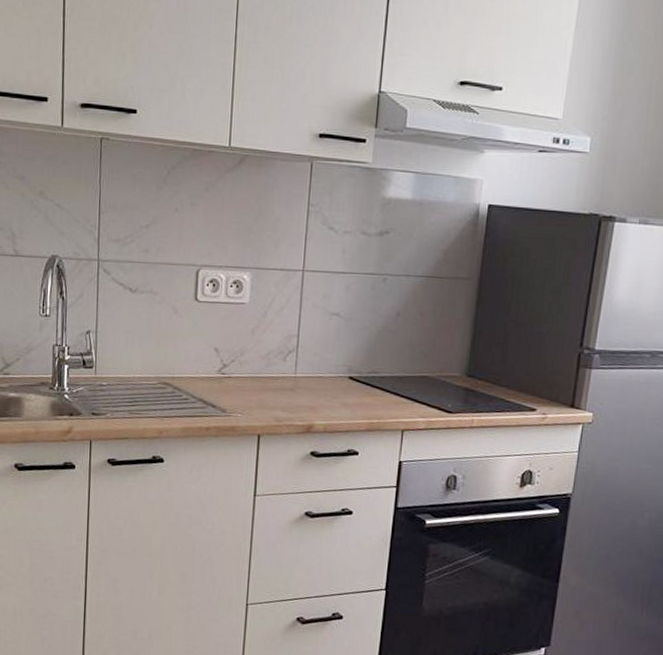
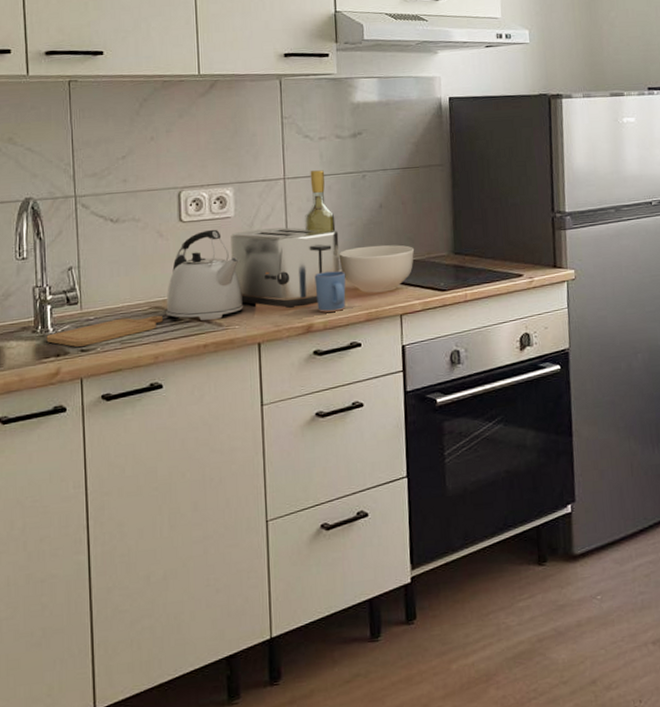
chopping board: none [62,388,171,410] -> present [46,315,164,347]
kettle: none [173,313,249,405] -> present [165,229,244,320]
toaster: none [242,319,351,406] -> present [230,227,340,309]
bottle: none [317,266,350,333] -> present [304,170,336,231]
mug: none [320,373,353,416] -> present [314,270,346,313]
bowl: none [348,354,427,405] -> present [338,245,415,293]

